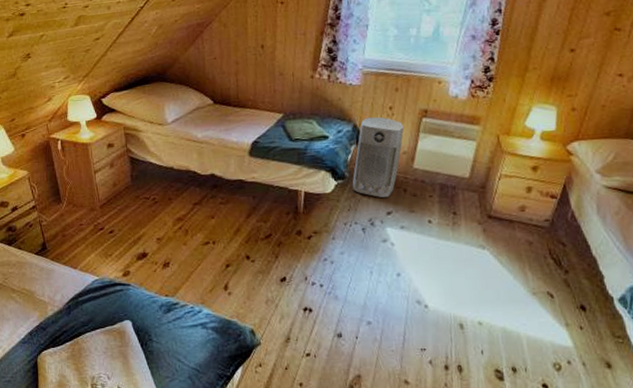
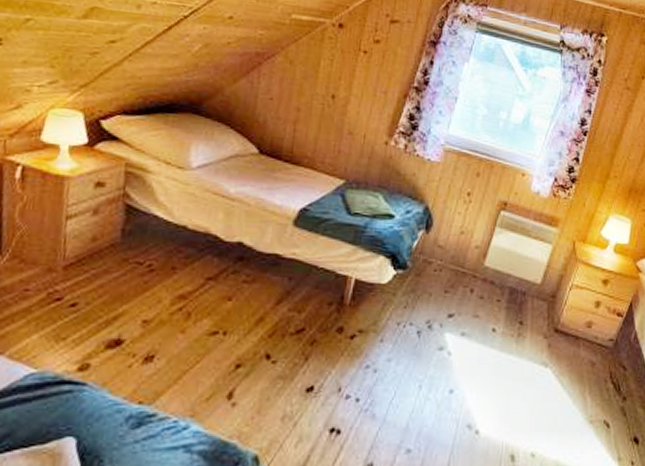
air purifier: present [352,116,405,198] -> none [413,200,481,298]

